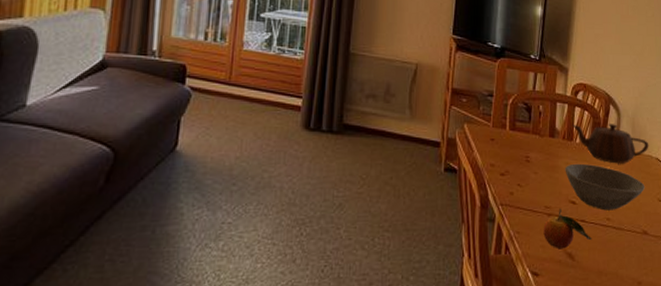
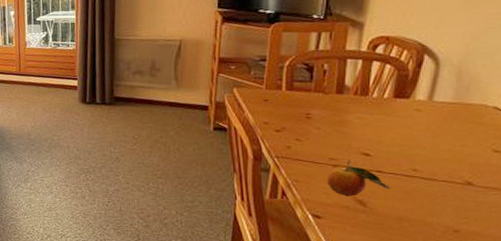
bowl: present [565,163,645,211] -> none [356,117,473,162]
teapot: present [571,124,649,164] -> none [367,74,484,116]

